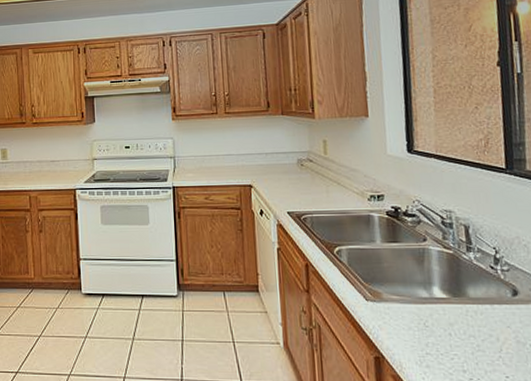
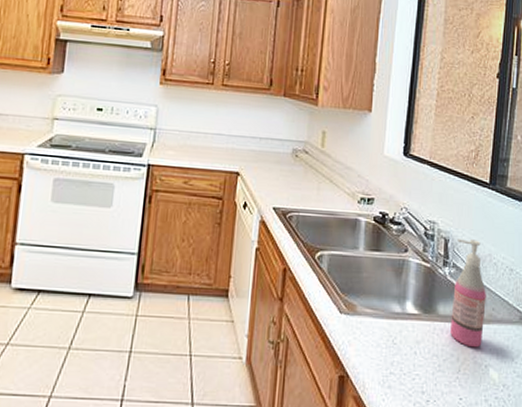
soap dispenser: none [478,224,523,328] -> present [450,238,486,348]

